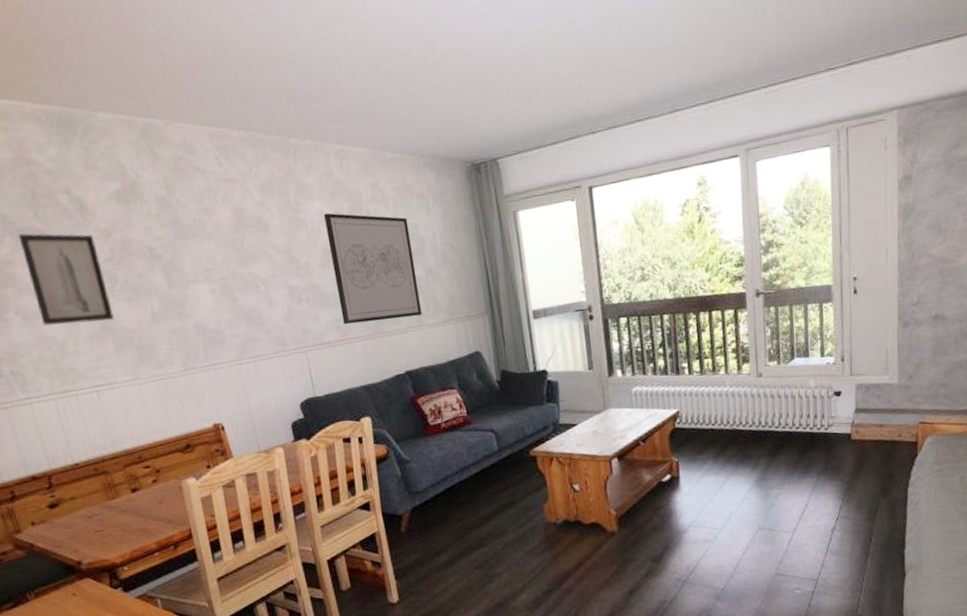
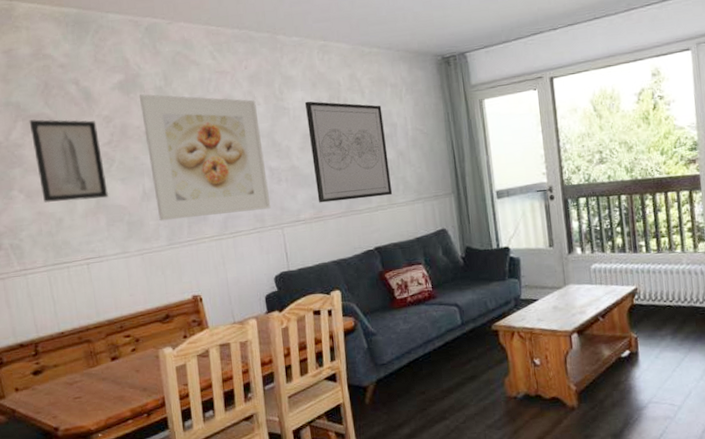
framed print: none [139,205,293,345] -> present [139,94,271,221]

